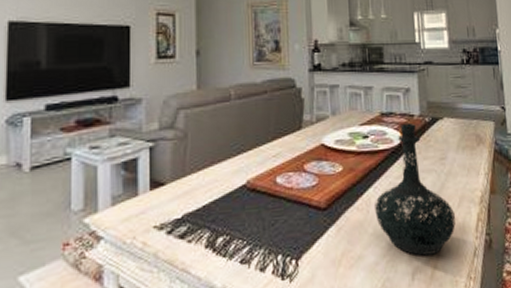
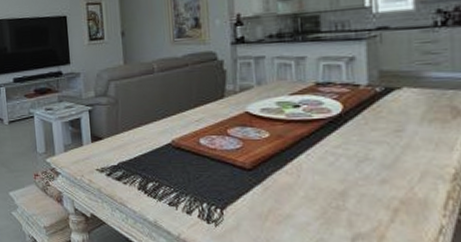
bottle: present [375,122,455,256] -> none [307,92,413,225]

